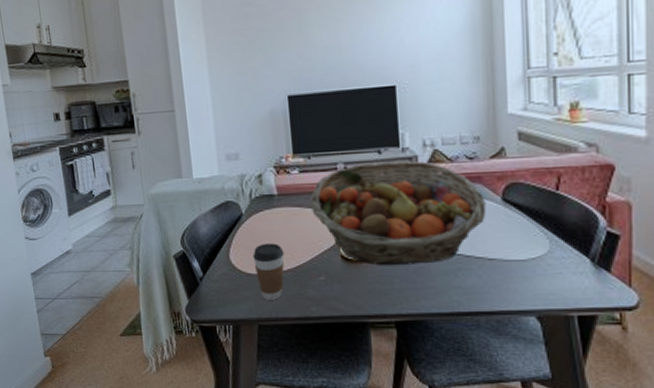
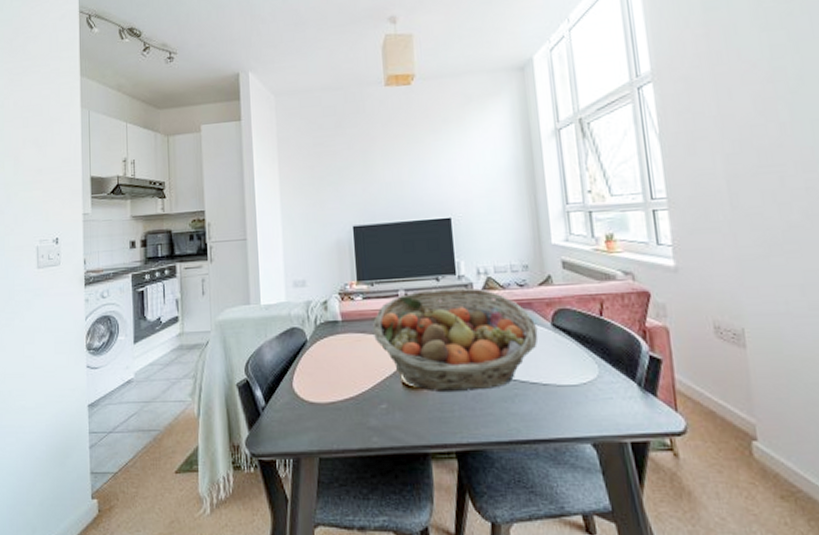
coffee cup: present [253,243,285,300] -> none [316,370,347,430]

